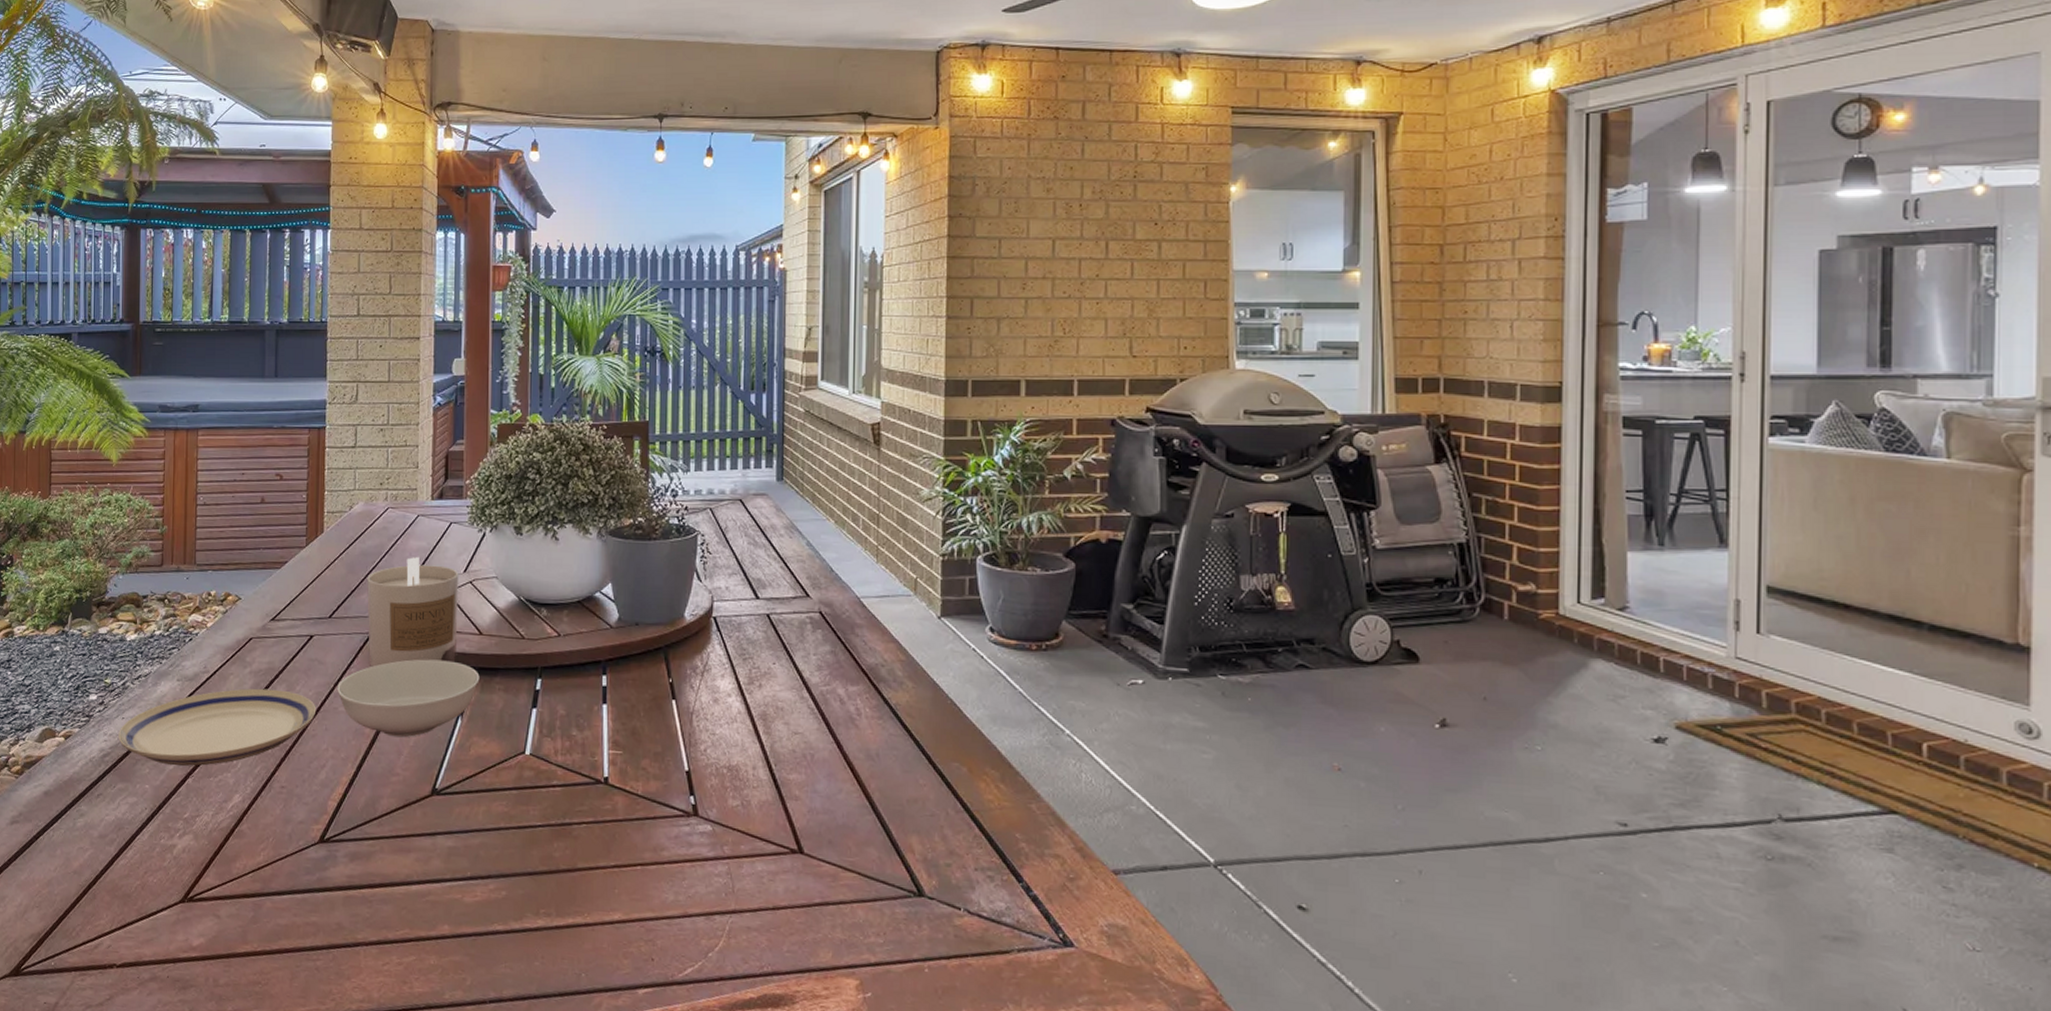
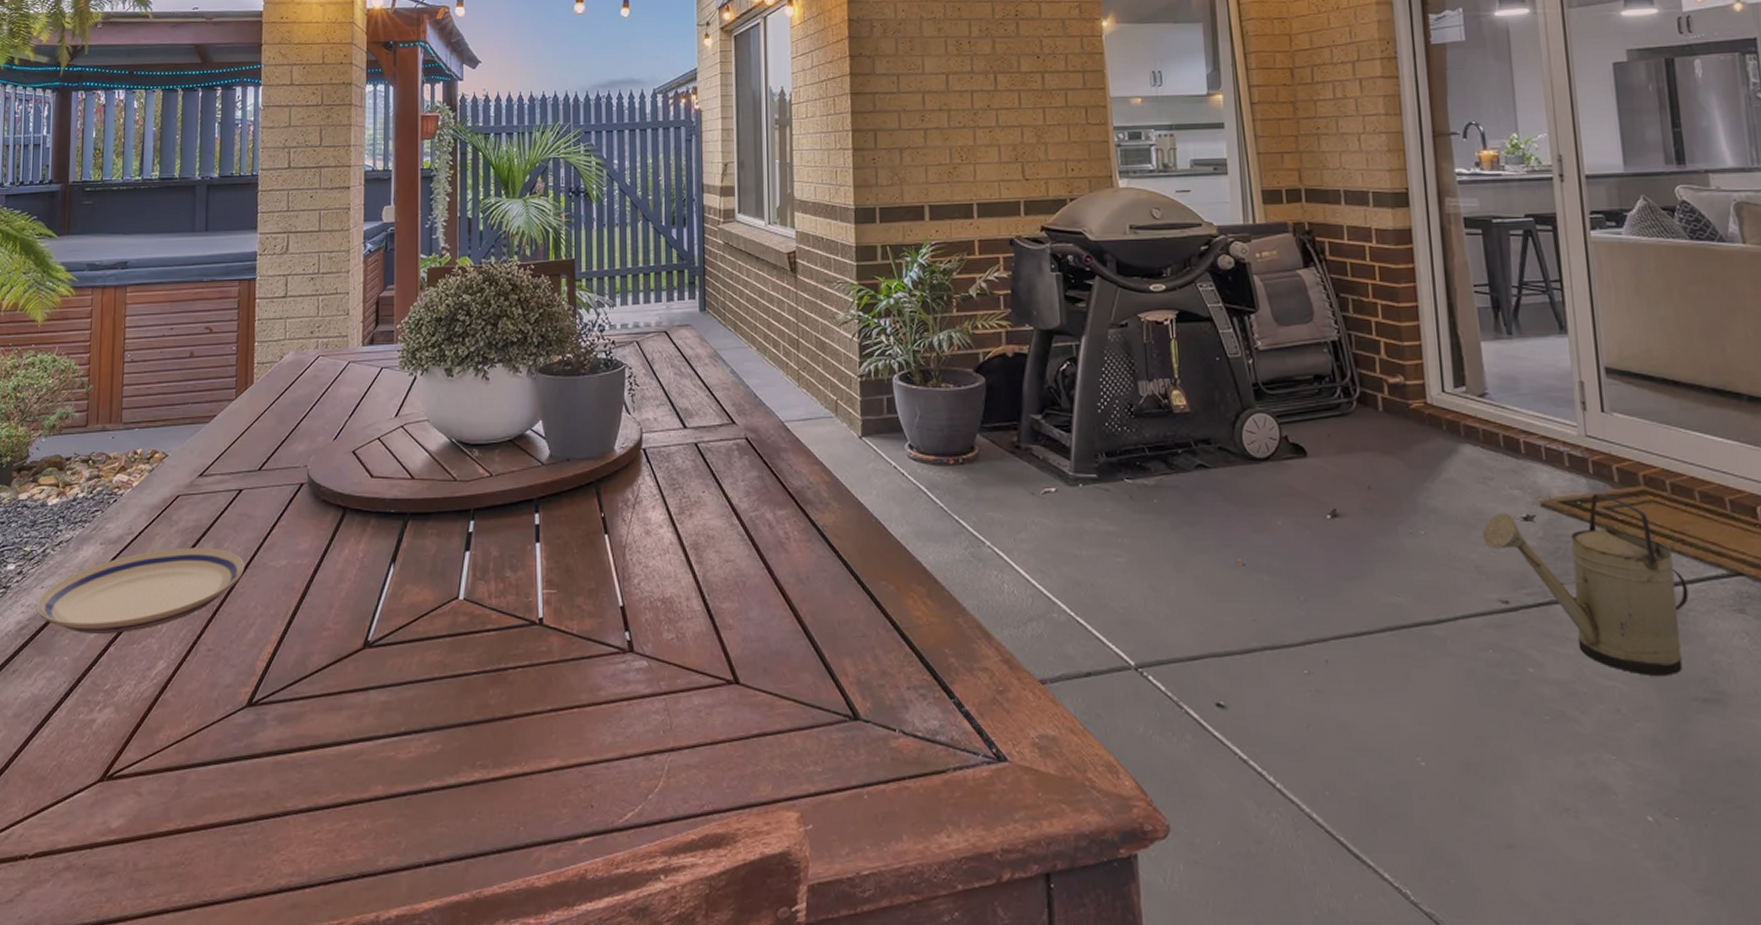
bowl: present [337,659,480,738] -> none [267,507,412,590]
candle: present [367,557,459,668] -> none [297,404,390,520]
watering can: none [1606,719,1831,911] -> present [1482,494,1689,676]

